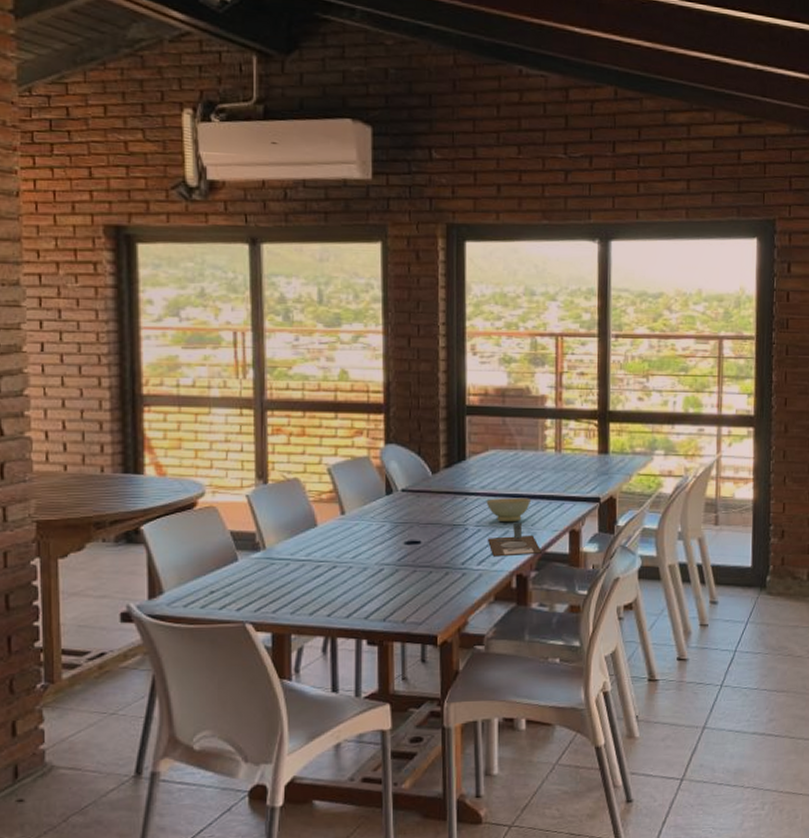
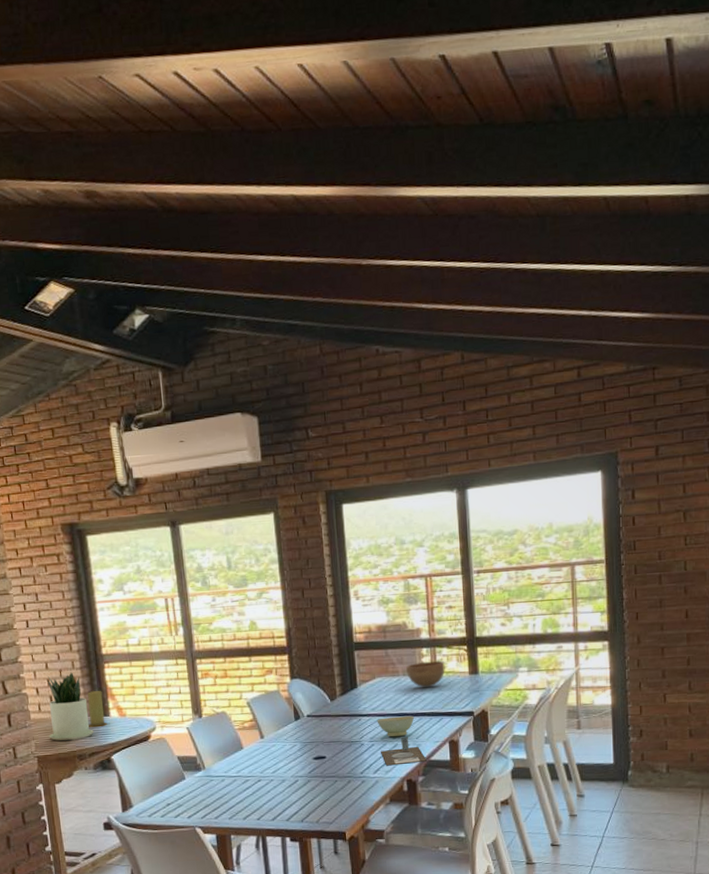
planter: none [56,414,120,503] -> present [46,672,94,741]
candle: none [114,441,140,487] -> present [87,691,108,727]
bowl: none [526,435,571,466] -> present [406,660,445,688]

